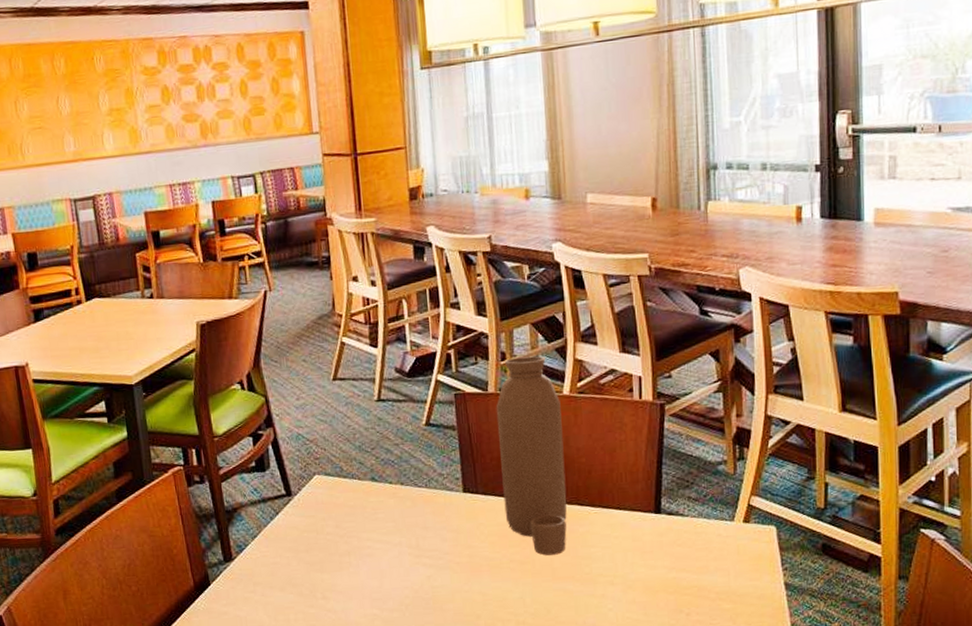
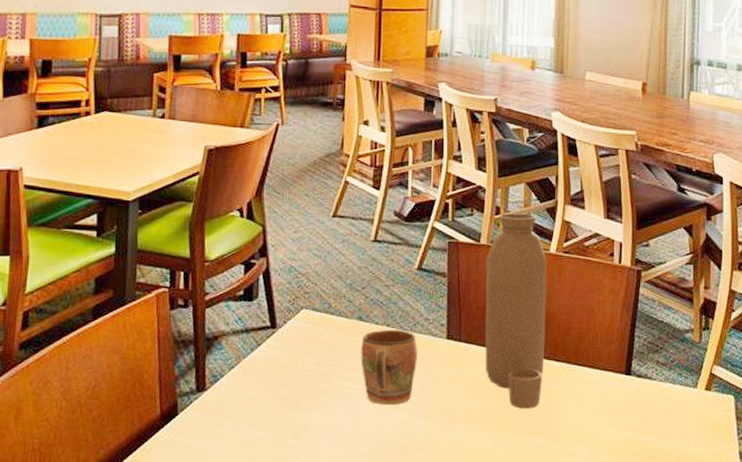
mug: none [377,487,436,562] -> present [361,329,418,406]

